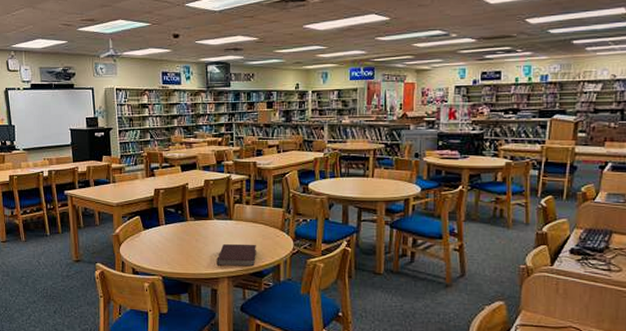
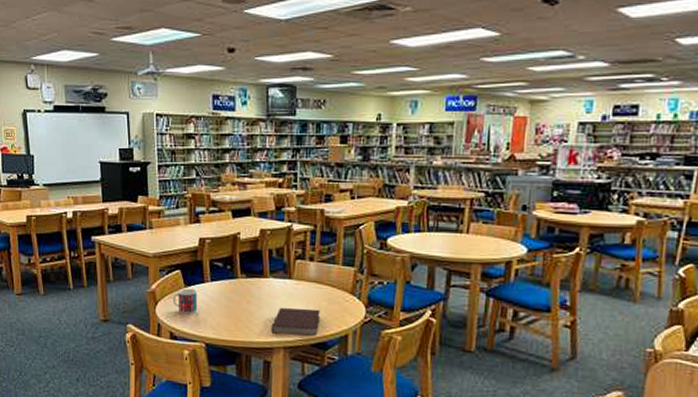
mug: none [133,231,155,253] -> present [172,288,198,315]

